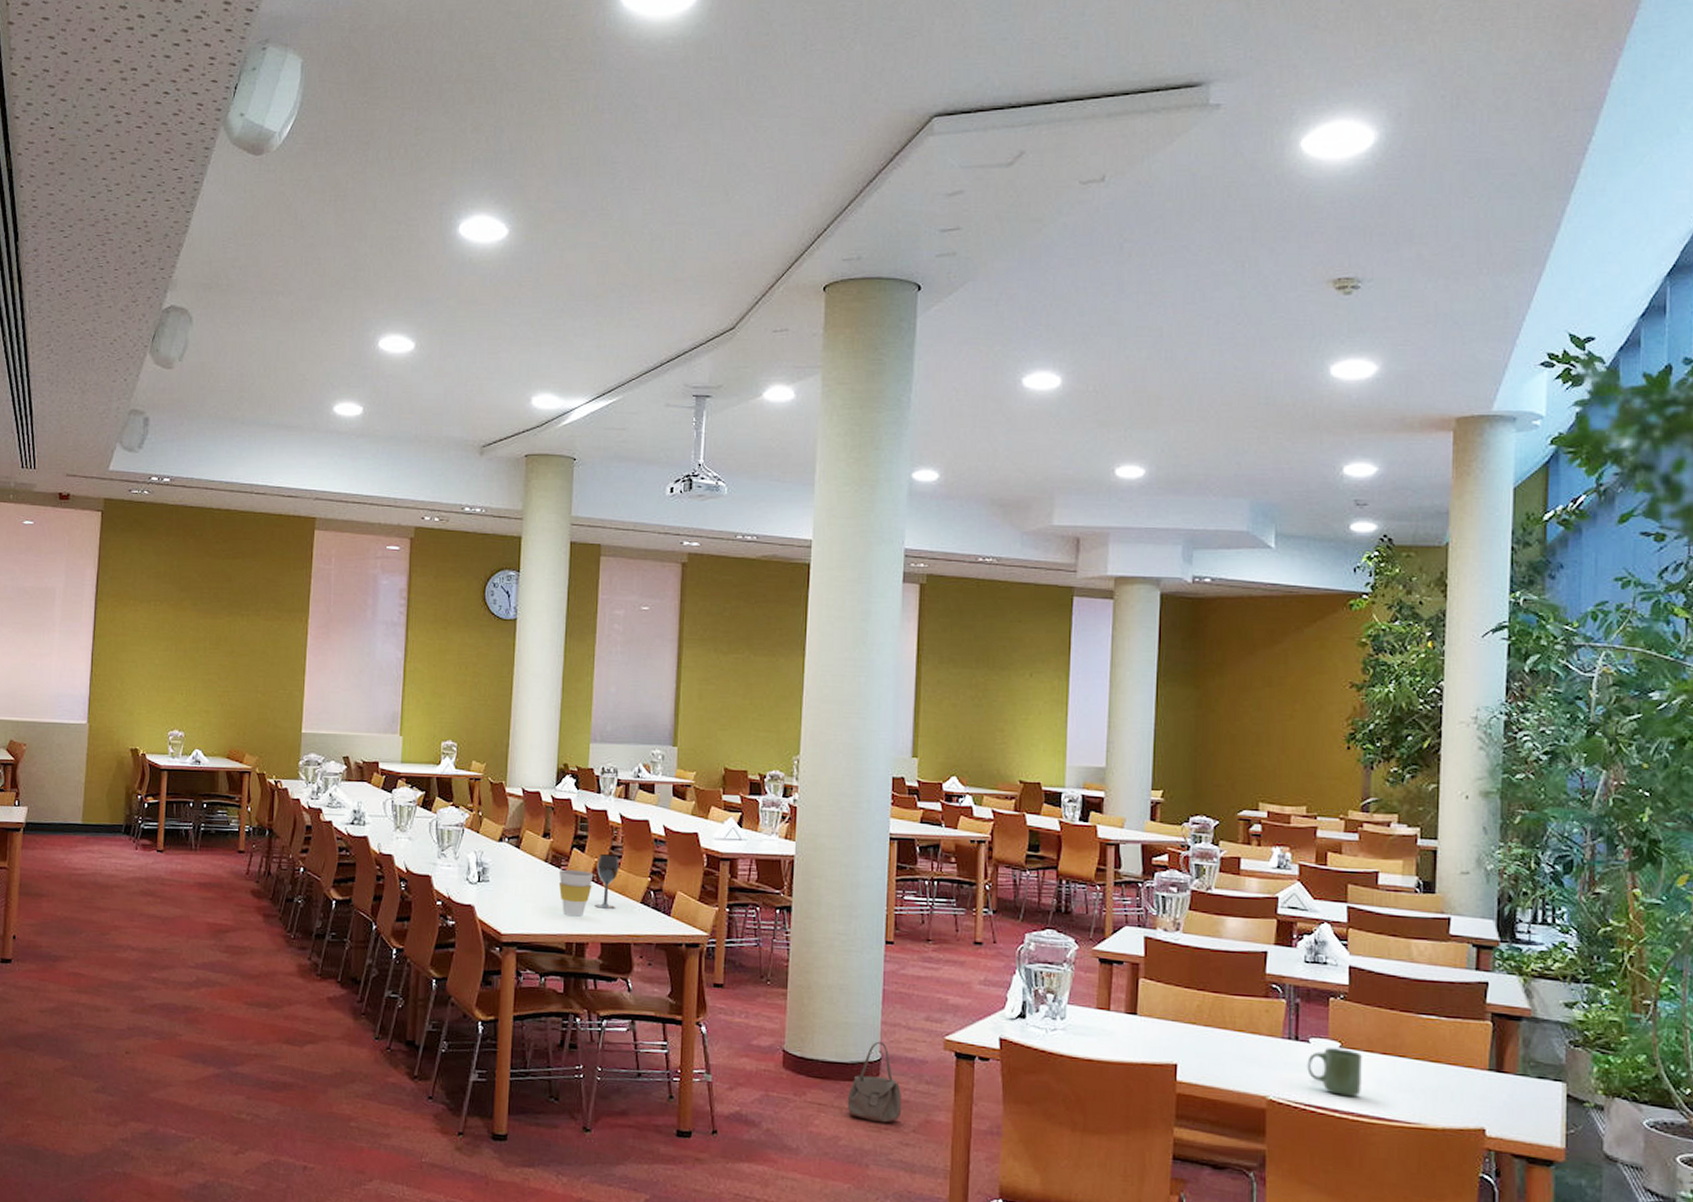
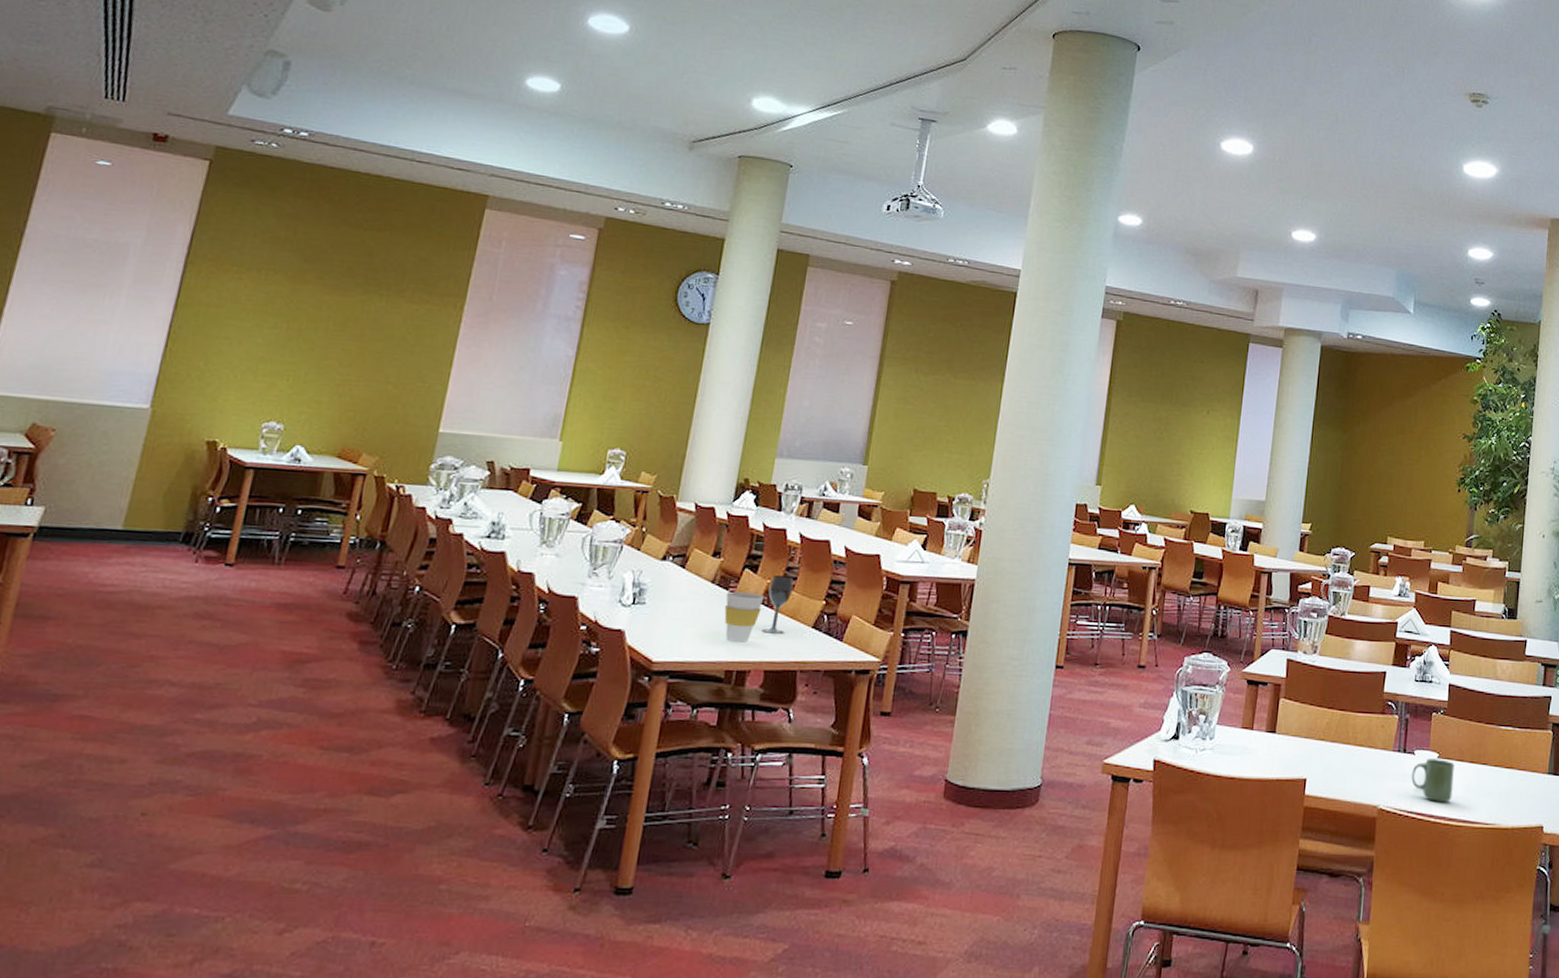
handbag: present [847,1041,901,1123] -> none [1004,767,1058,851]

